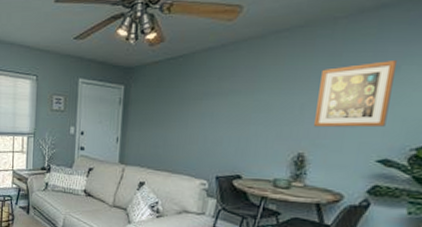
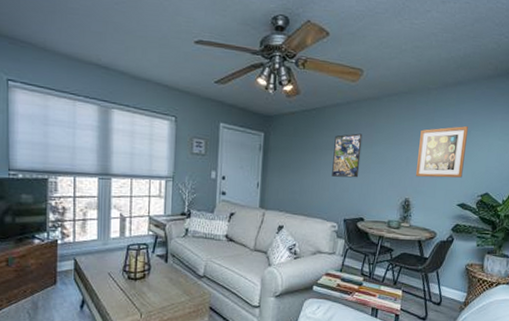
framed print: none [201,79,241,130] -> present [332,133,363,178]

